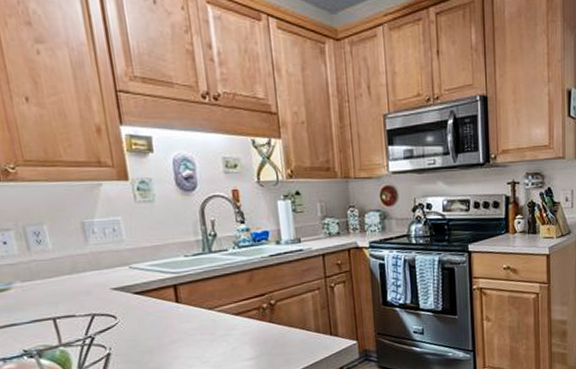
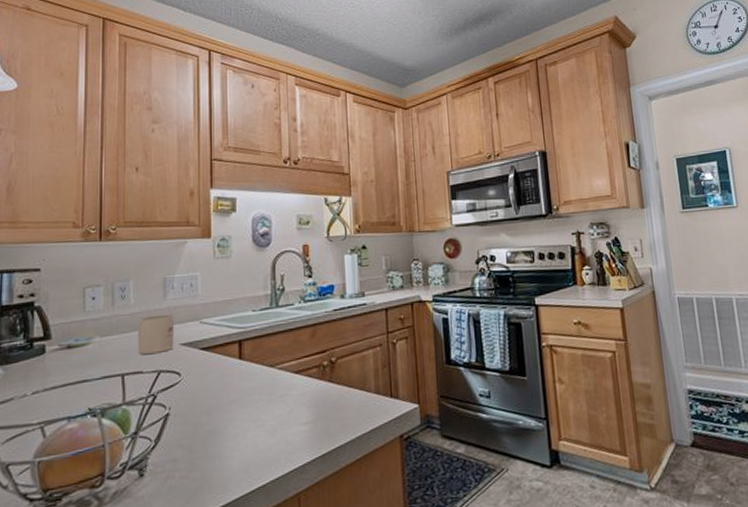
mug: none [61,259,105,300] -> present [137,314,175,355]

